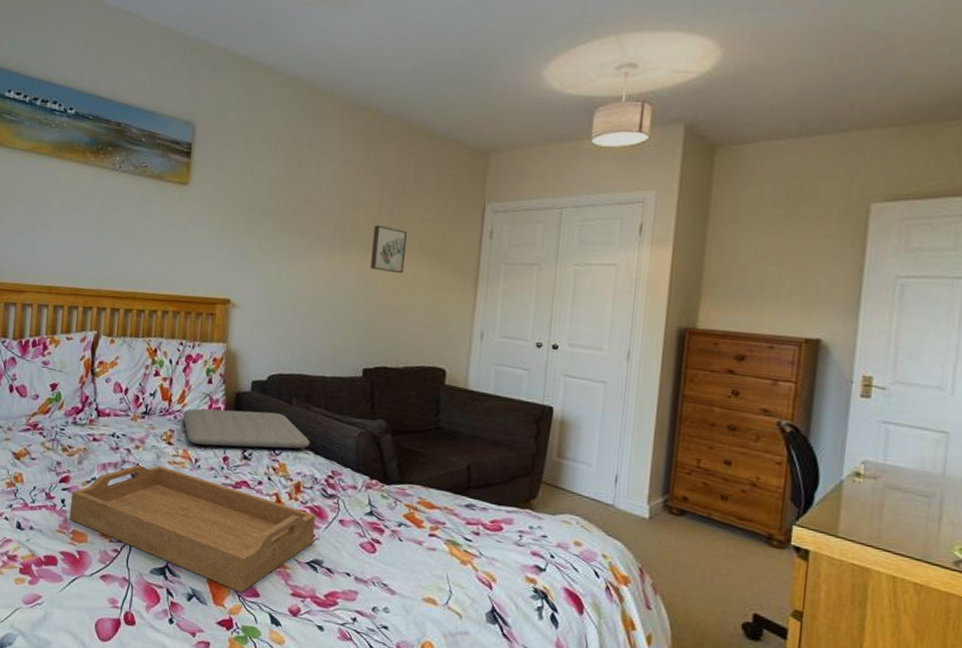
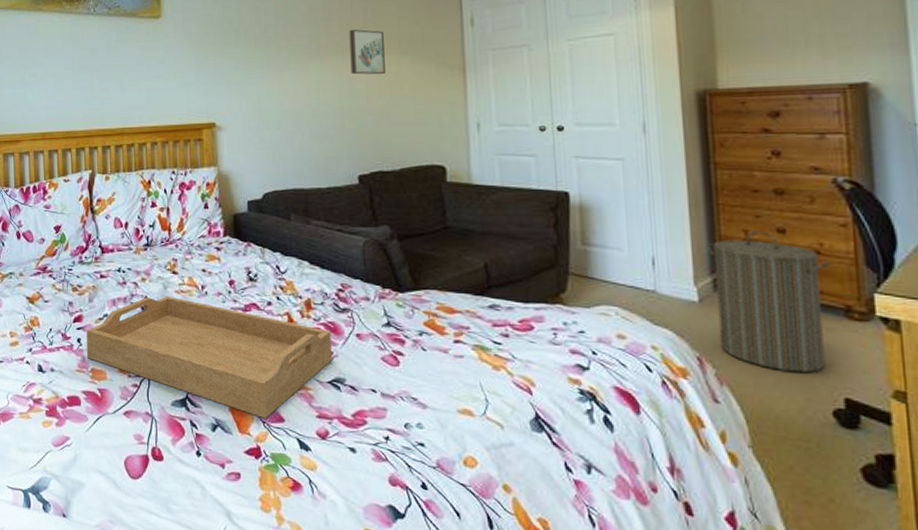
cushion: present [183,408,310,449] -> none [183,231,315,271]
laundry hamper: none [660,459,762,589] -> present [706,230,830,373]

